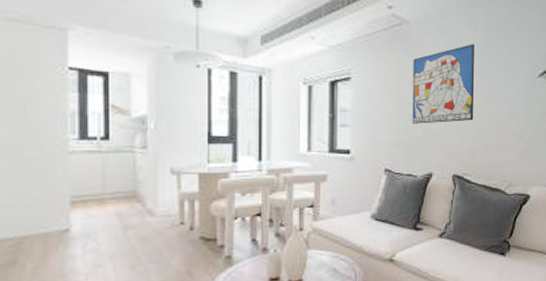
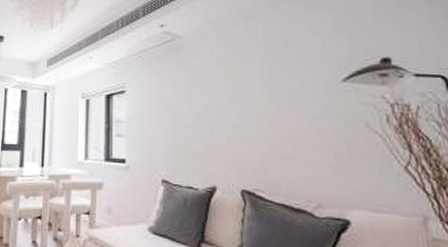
wall art: present [412,44,475,124] -> none [187,52,263,134]

